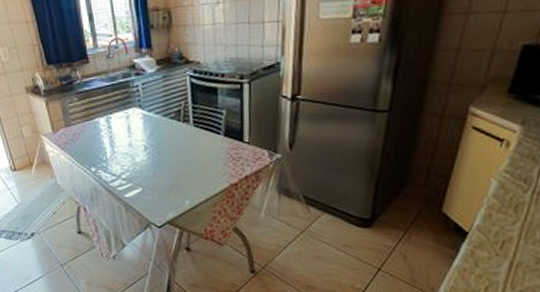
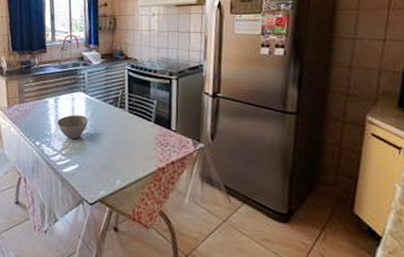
bowl: none [112,134,148,162] -> present [57,115,88,140]

